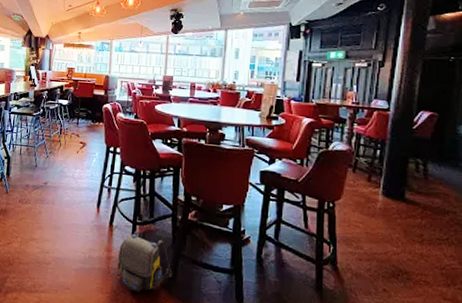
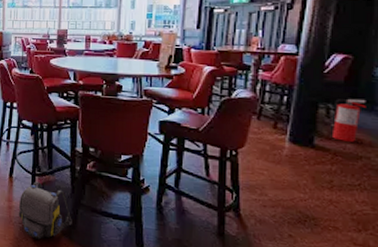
fire extinguisher: none [419,154,451,197] -> present [329,98,366,142]

